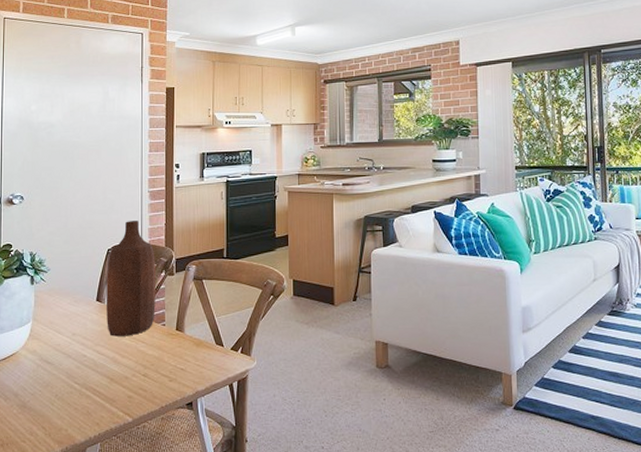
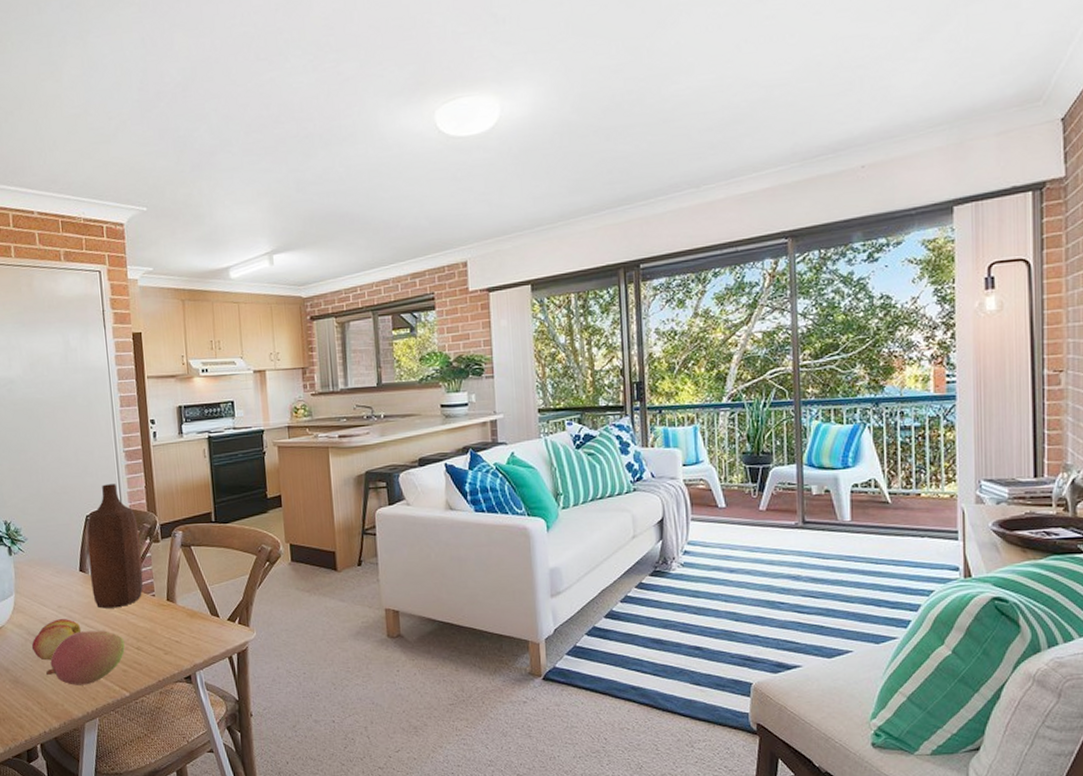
fruit: none [43,346,92,386] -> present [32,619,82,661]
fruit: none [53,358,132,411] -> present [45,630,125,685]

